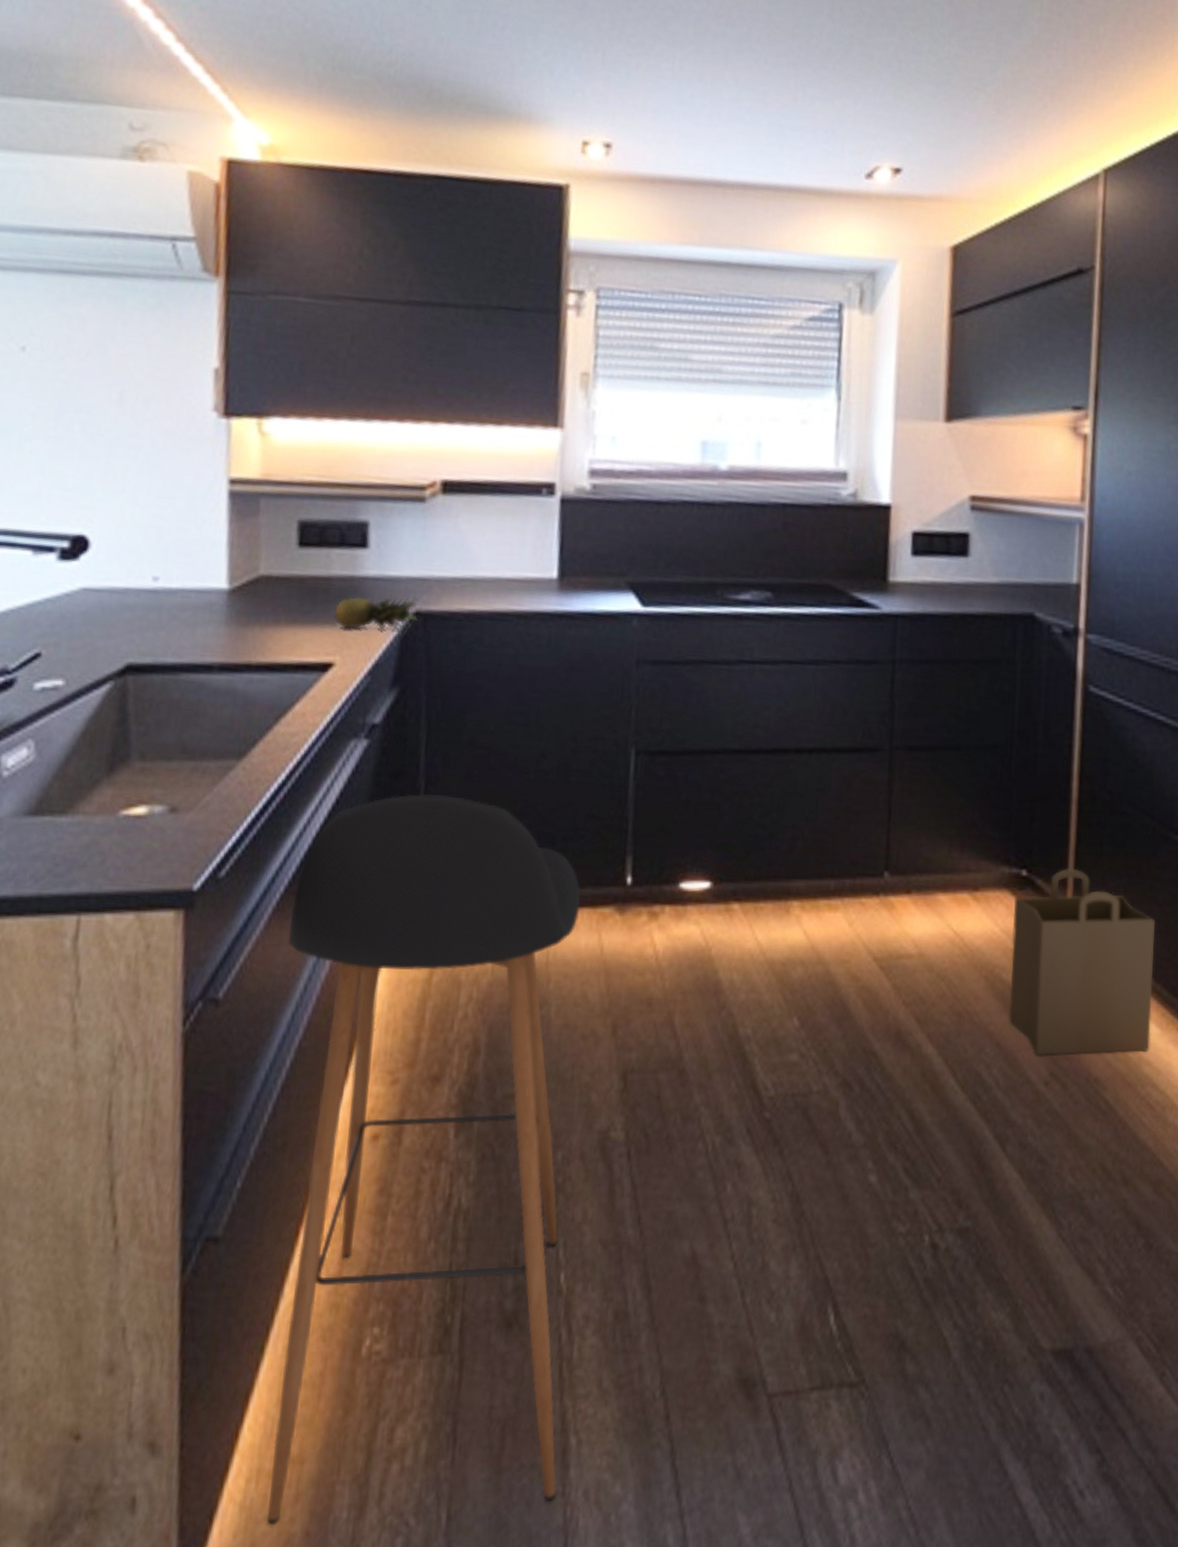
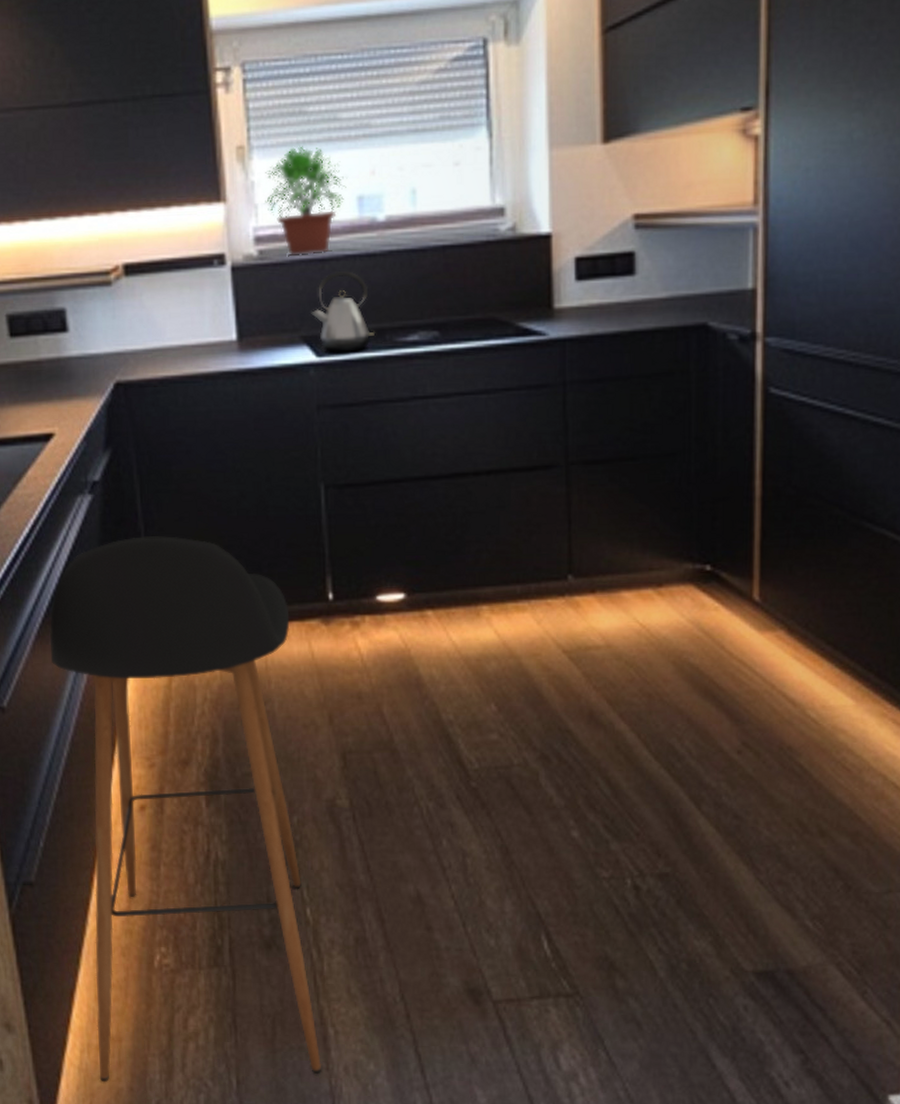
fruit: present [333,596,419,631] -> none [47,371,120,403]
potted plant: none [605,381,691,496] -> present [265,146,346,256]
kettle: none [640,516,706,605] -> present [311,270,375,352]
shopping bag: present [1009,869,1155,1056] -> none [698,561,847,729]

